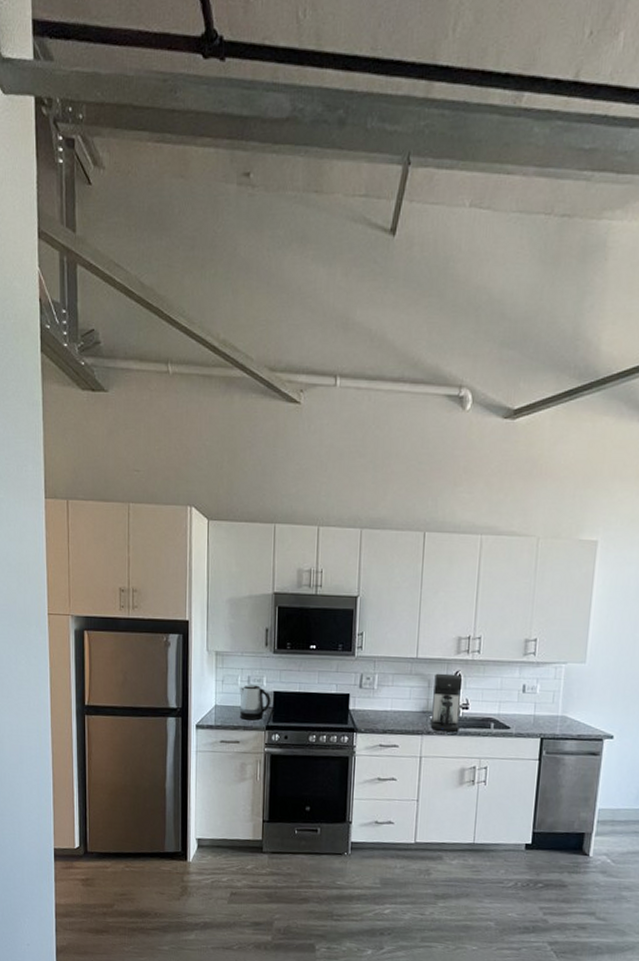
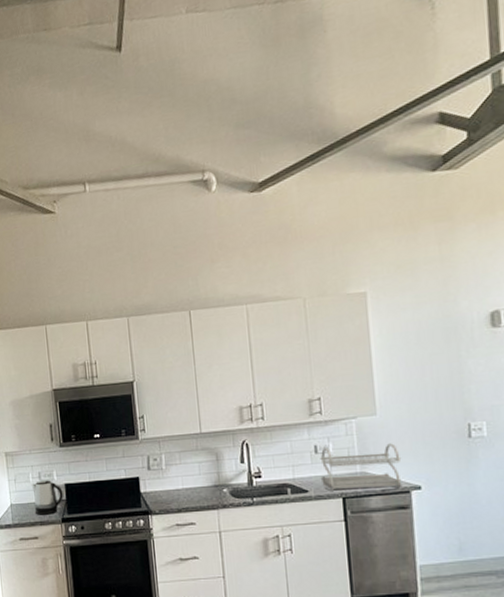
coffee maker: present [430,673,463,732] -> none [221,444,255,503]
dish rack: none [523,688,601,736] -> present [320,443,402,492]

